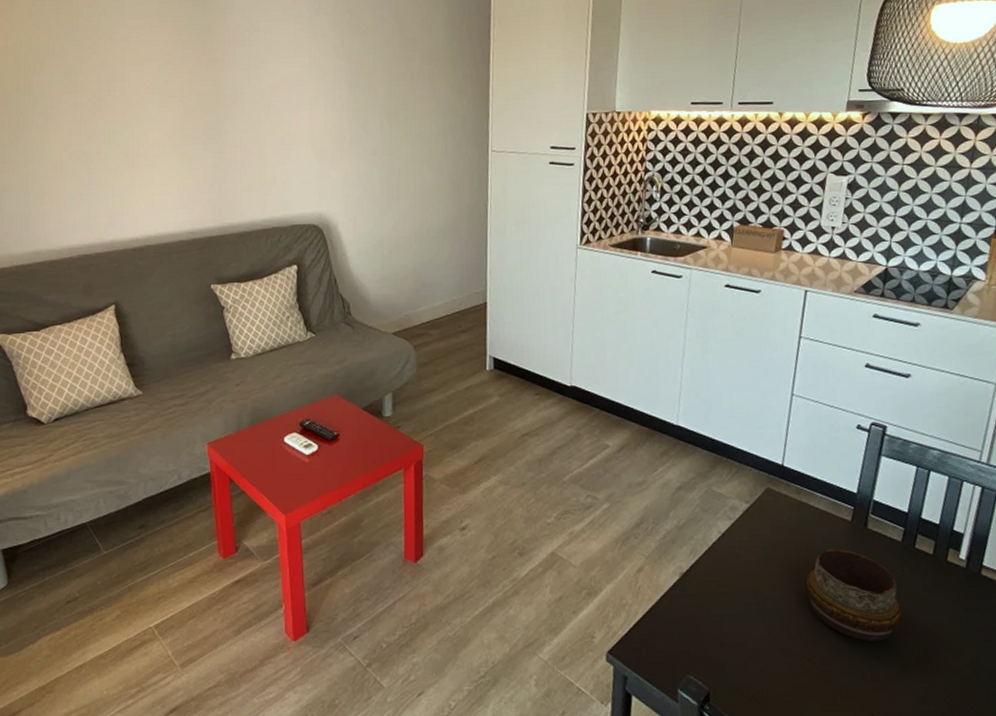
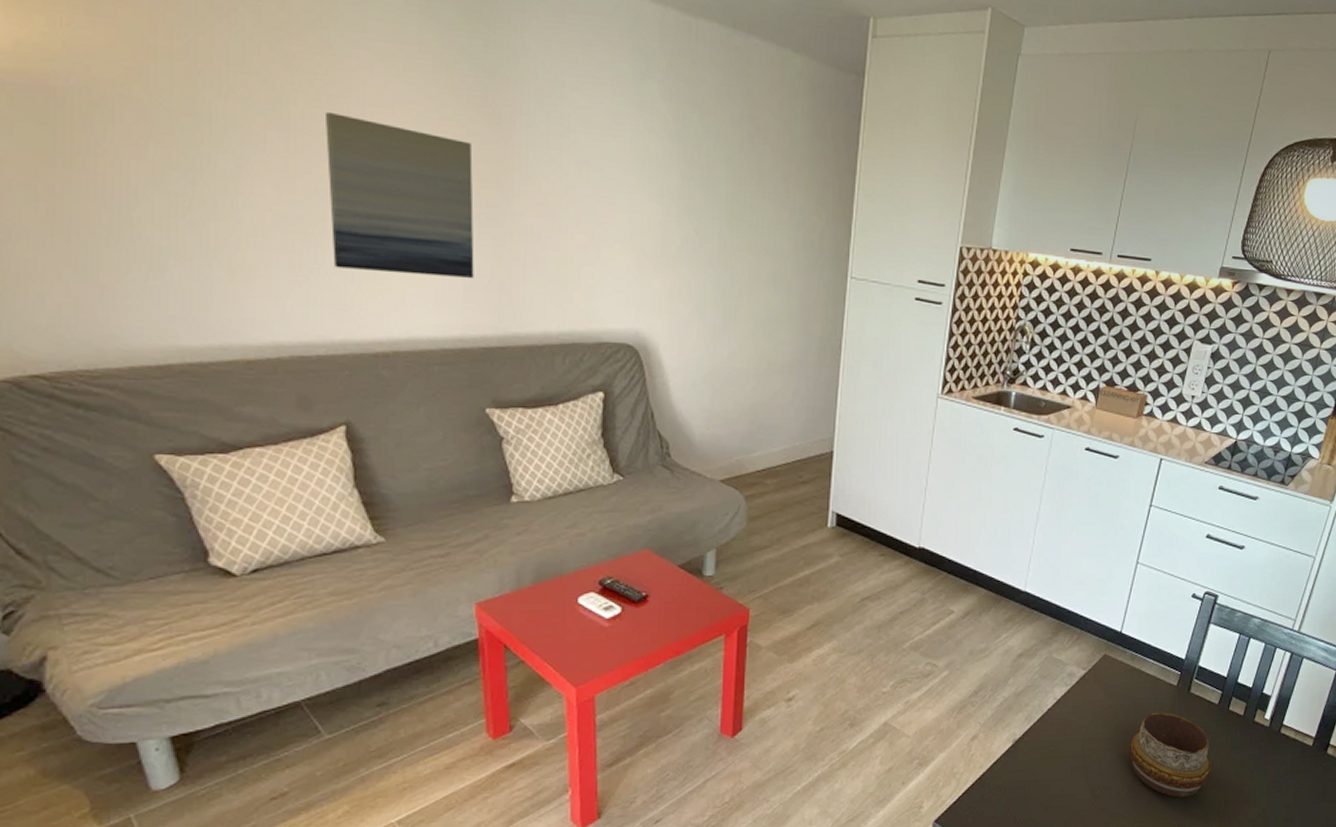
wall art: none [99,74,200,187] -> present [324,111,474,278]

